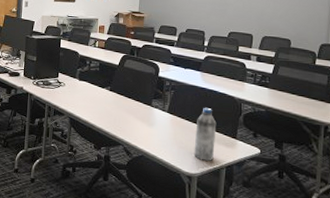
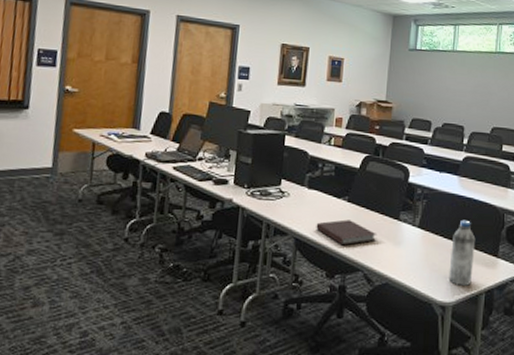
notebook: none [86,104,134,125] -> present [316,219,377,246]

